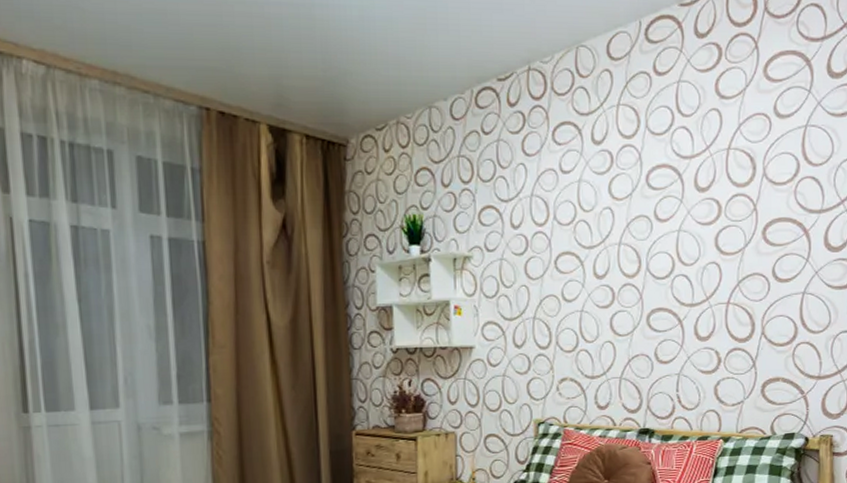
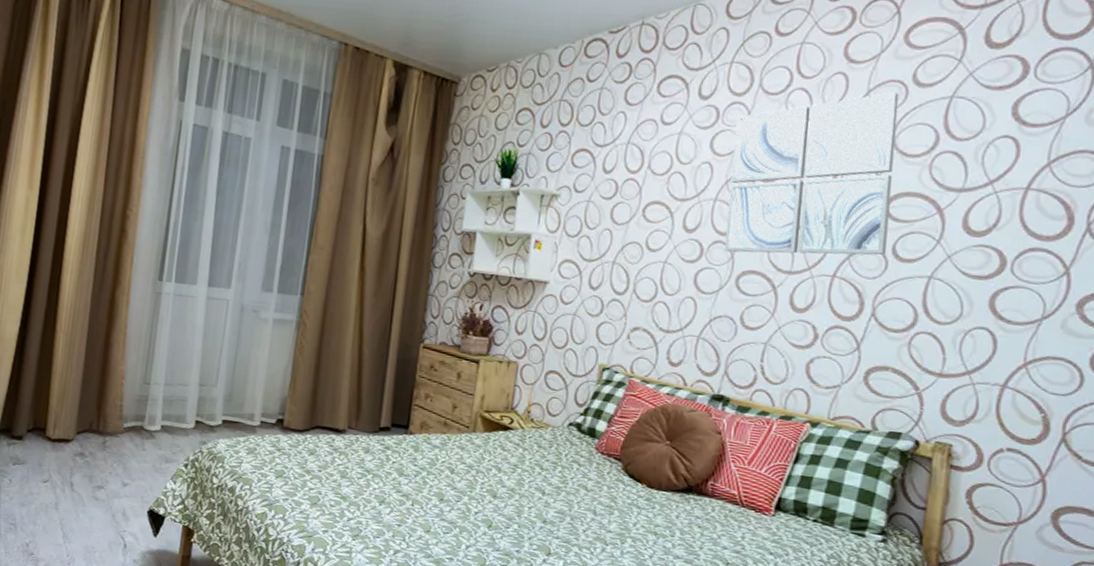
wall art: none [629,125,767,293] -> present [725,92,900,256]

